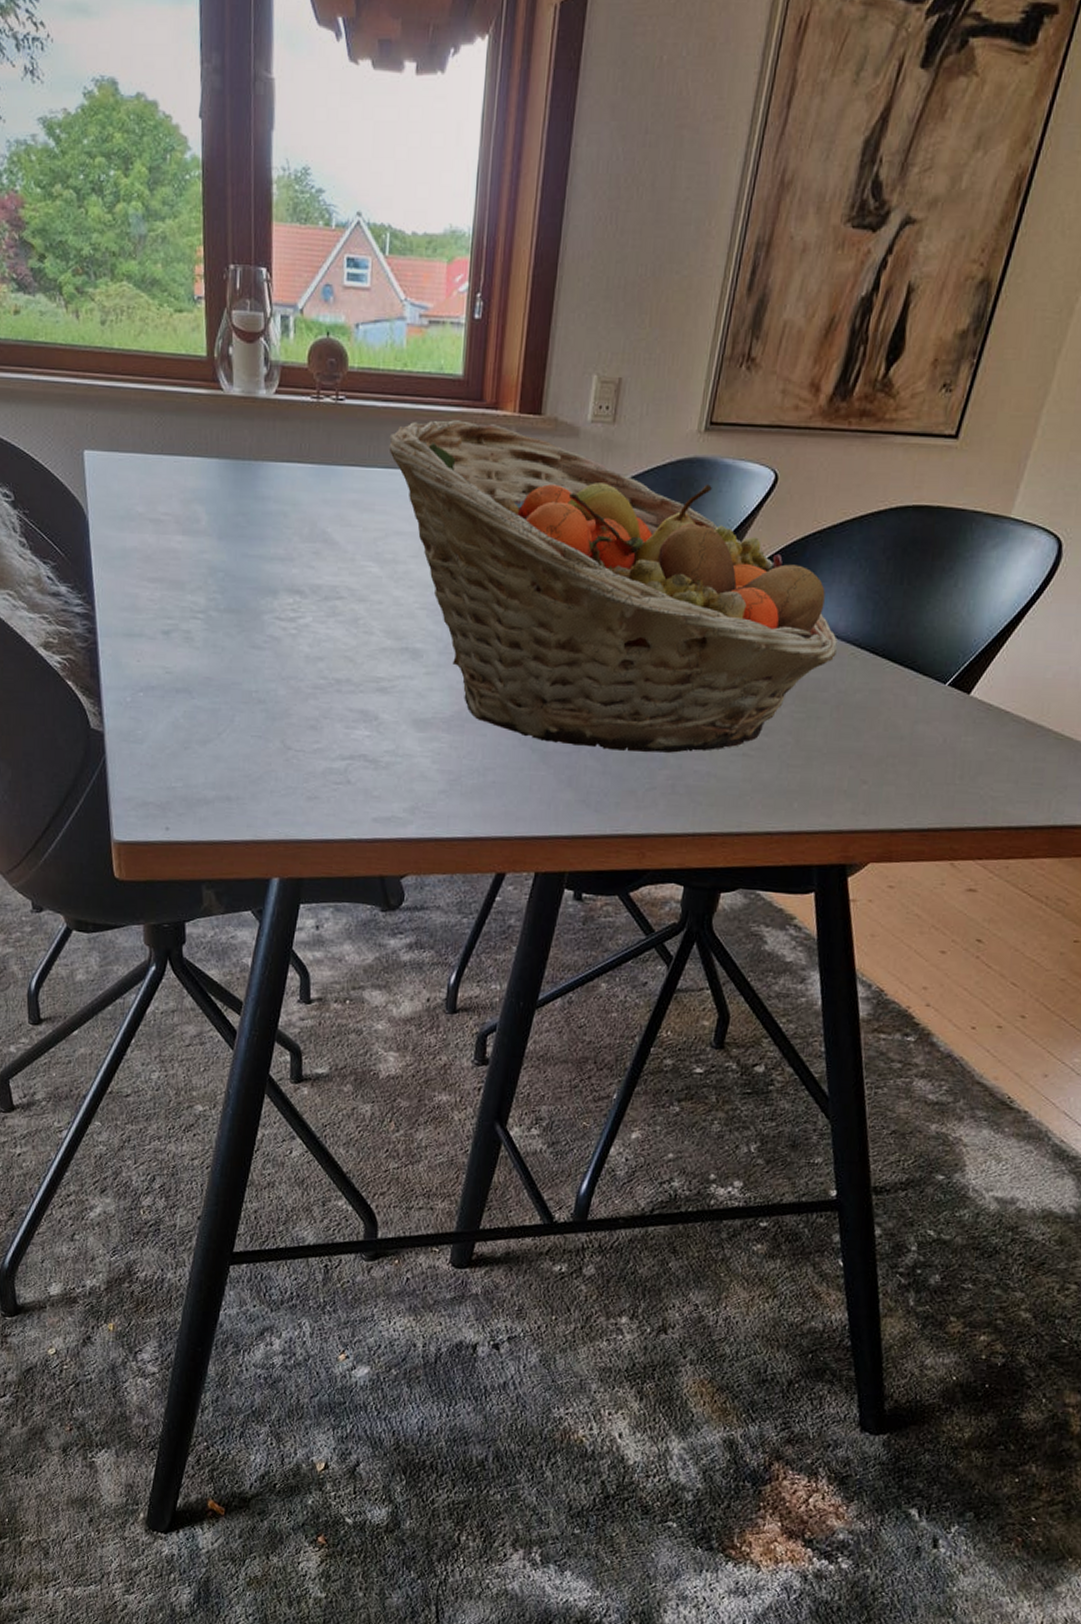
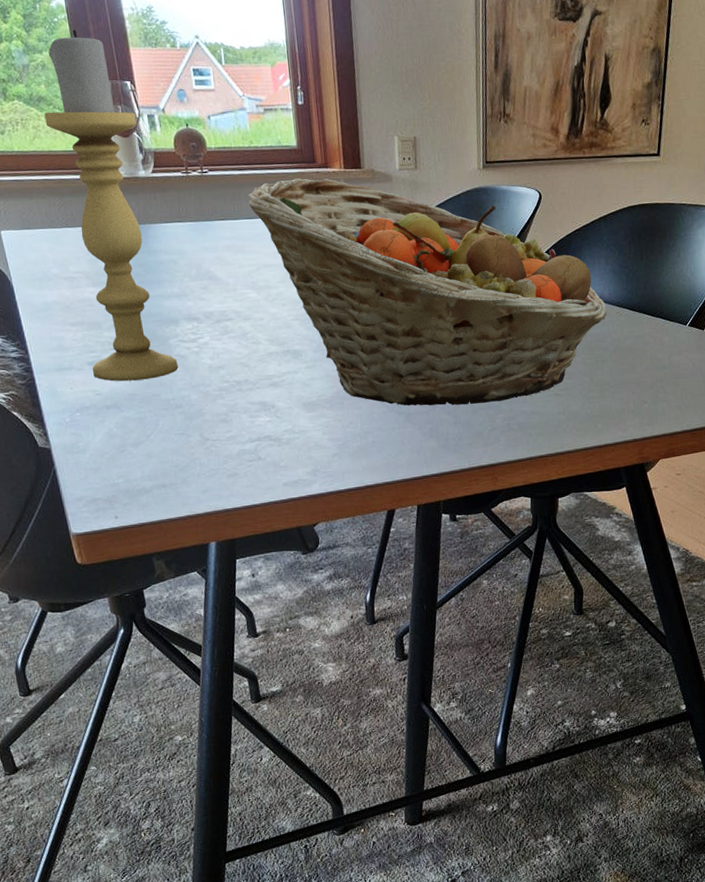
candle holder: none [155,192,269,662] -> present [44,30,179,382]

